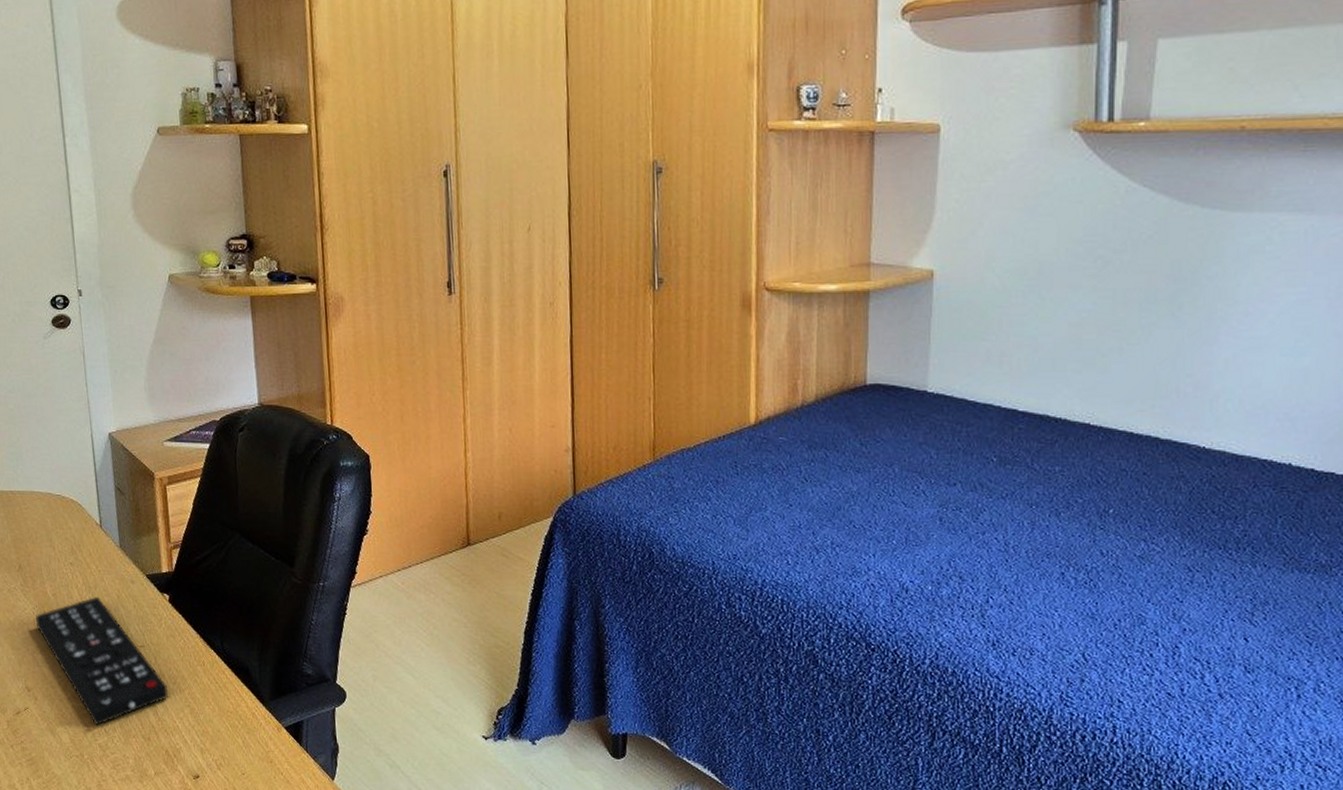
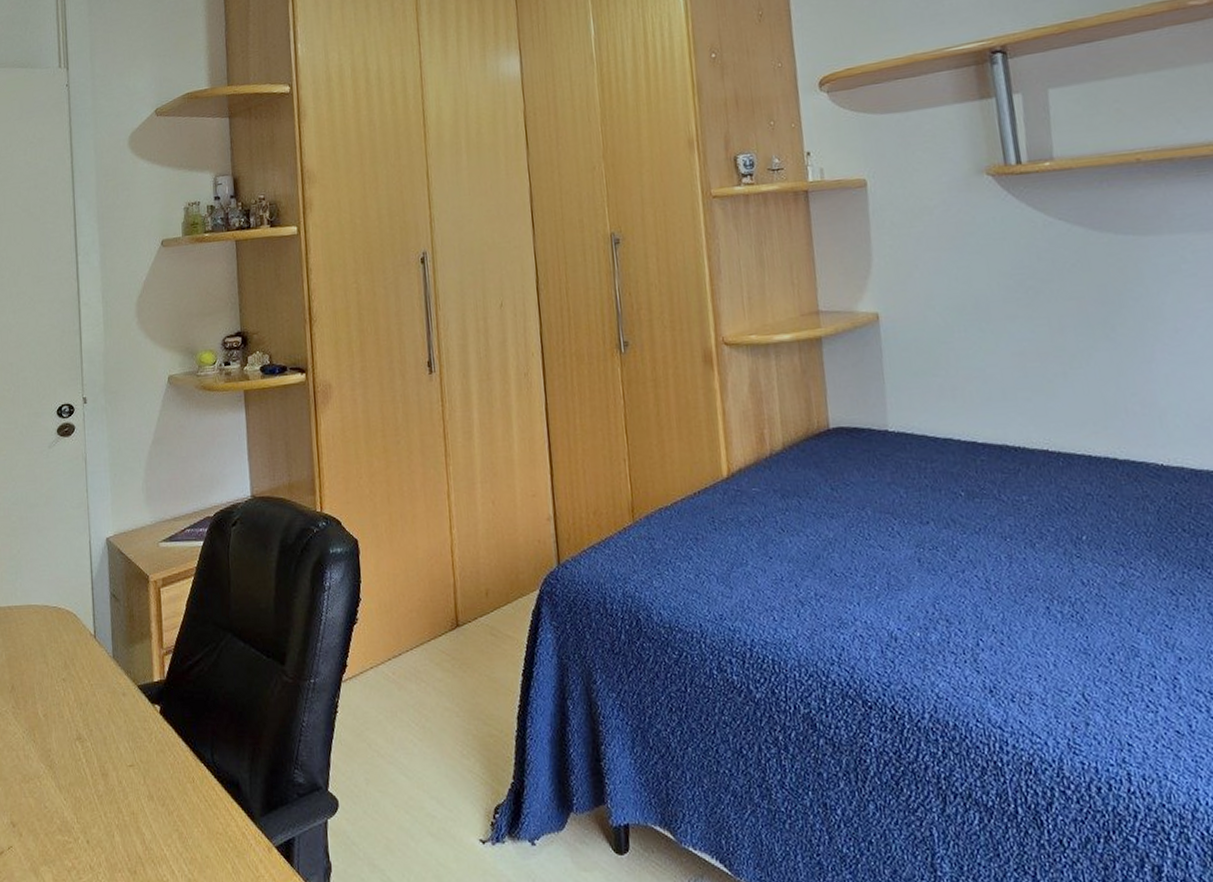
remote control: present [36,596,169,726] -> none [25,713,157,861]

